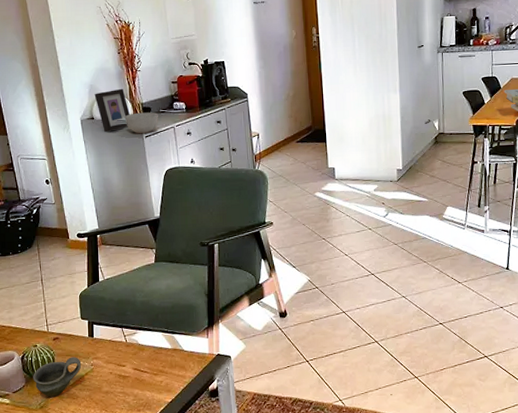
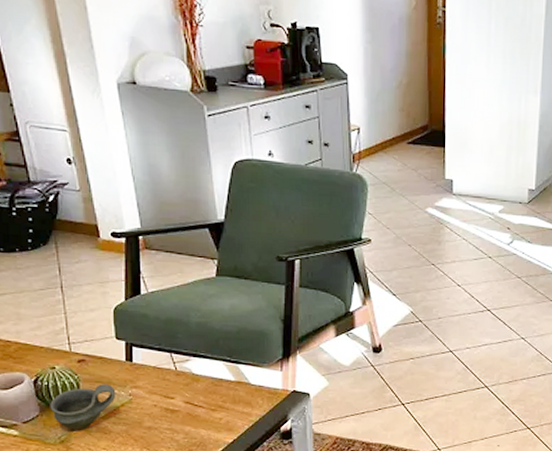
picture frame: present [94,88,130,133] -> none [137,47,187,104]
bowl: present [124,112,159,134] -> none [179,82,227,112]

